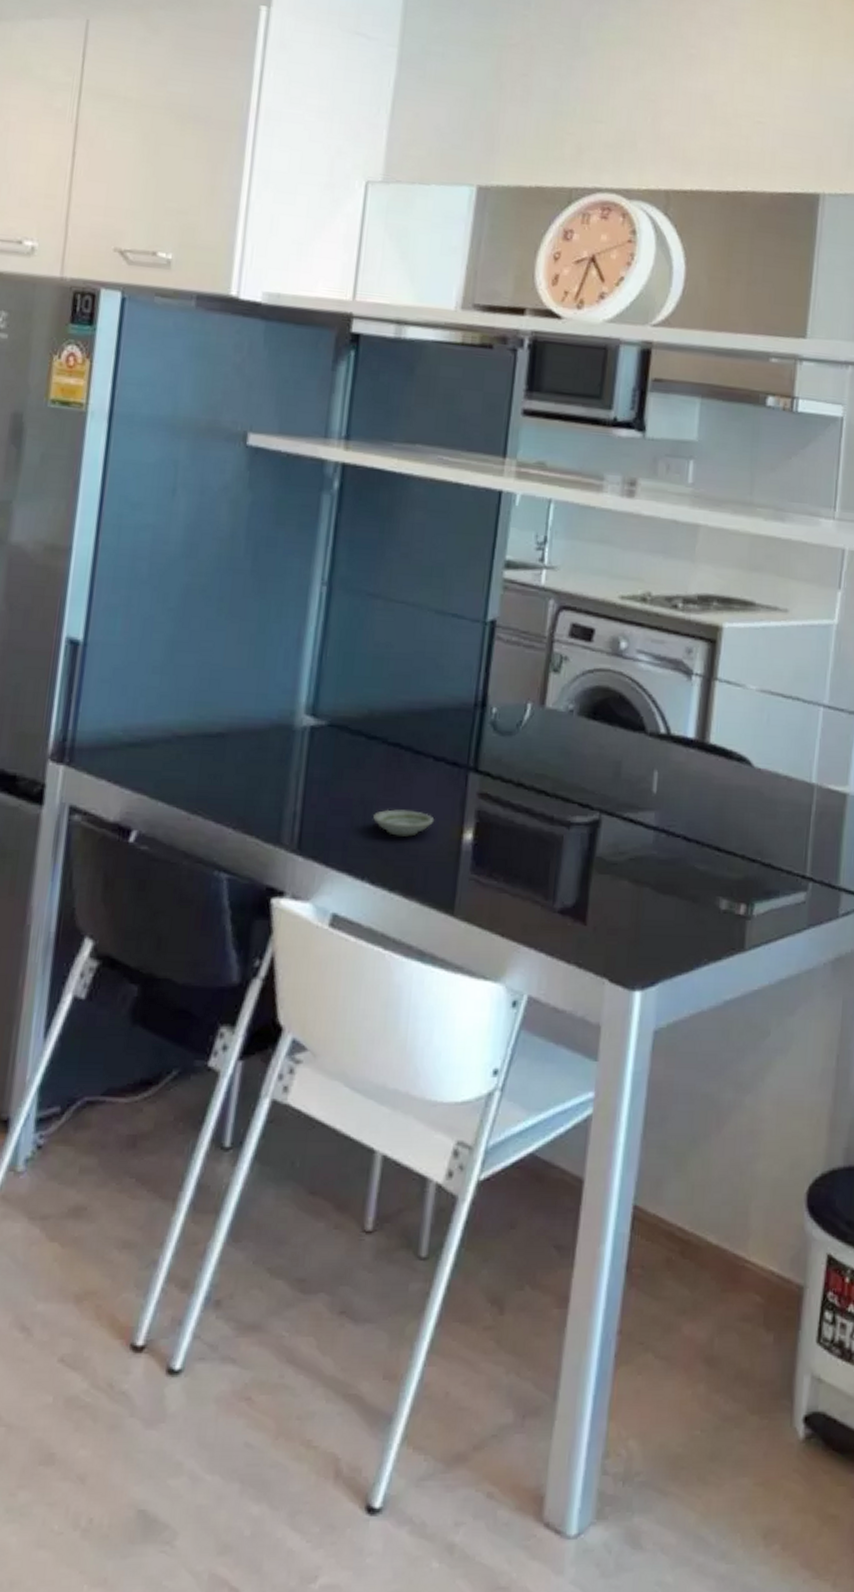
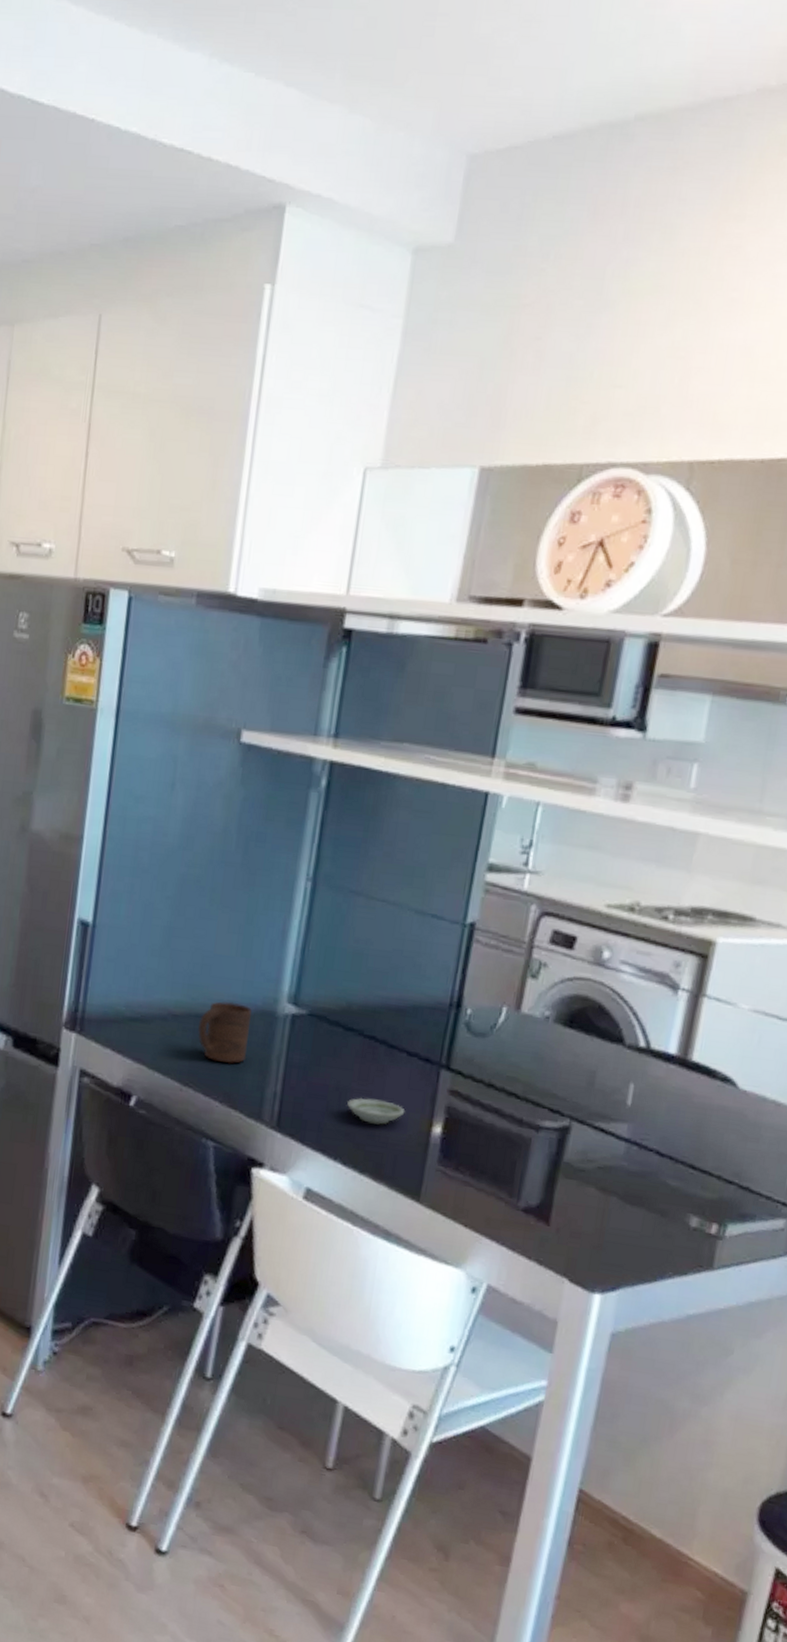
cup: none [207,717,266,786] -> present [198,1001,252,1064]

